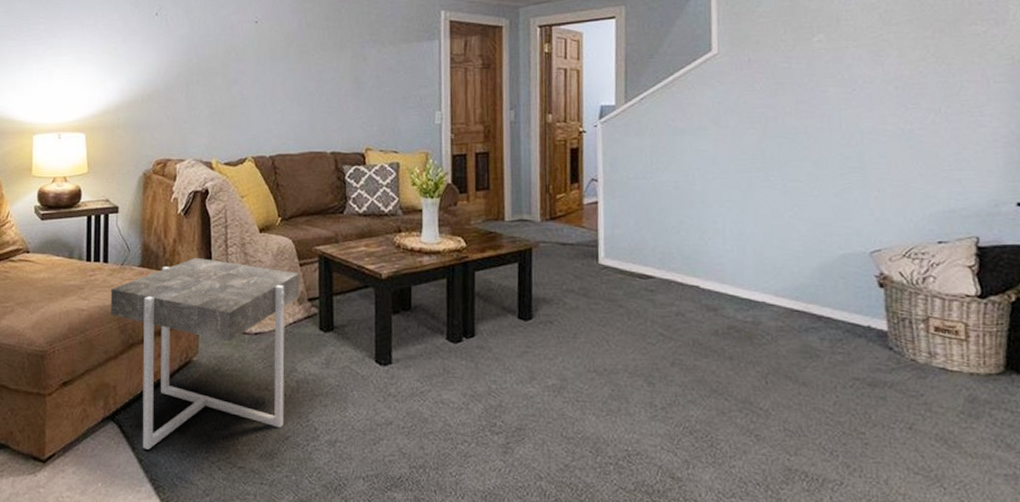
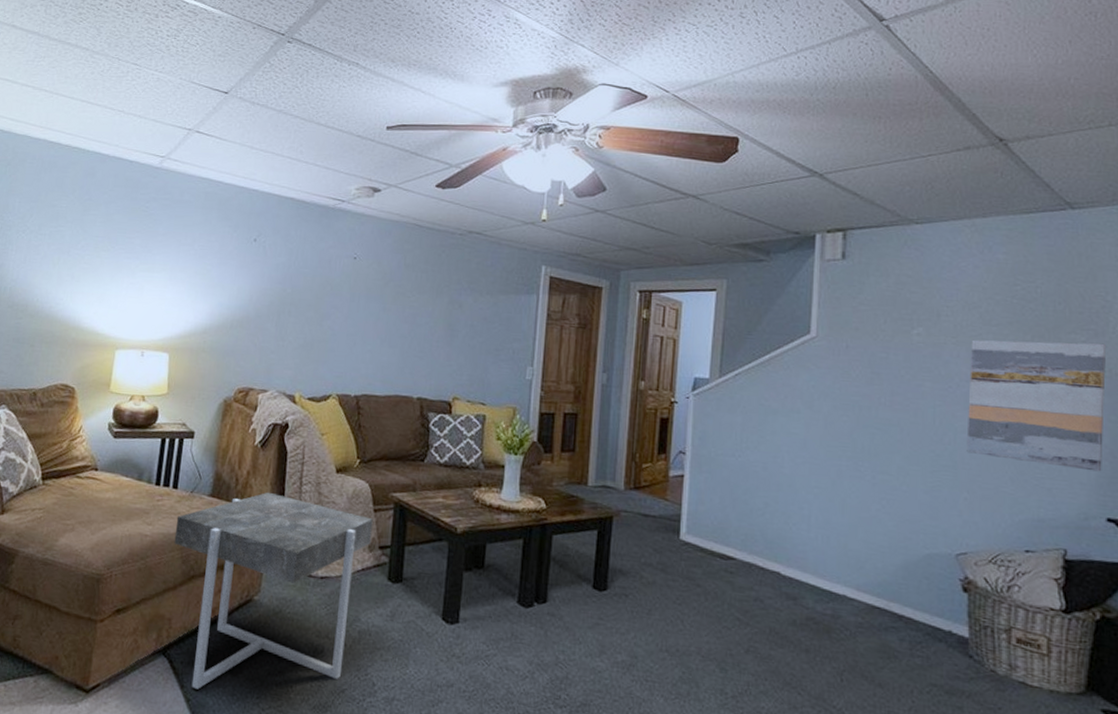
wall art: none [872,31,1010,158] -> present [966,339,1107,472]

